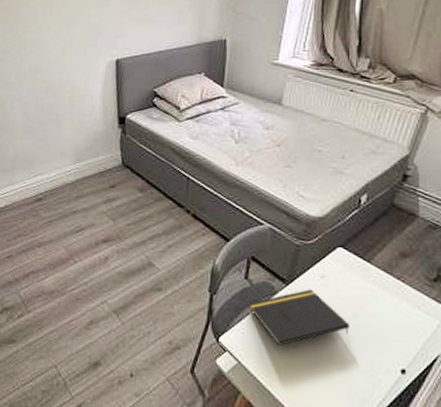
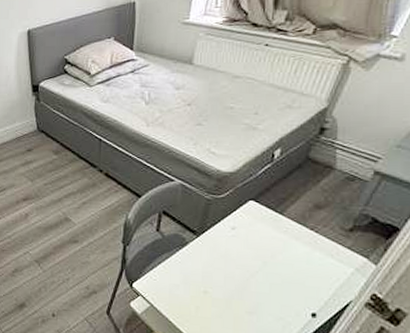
notepad: present [248,289,349,346] -> none [159,240,260,292]

